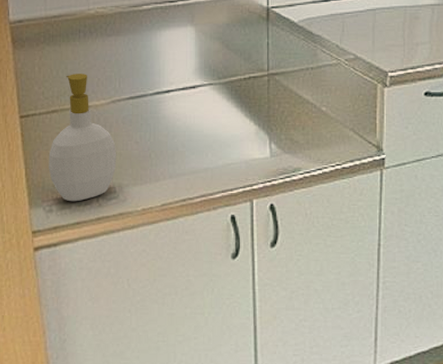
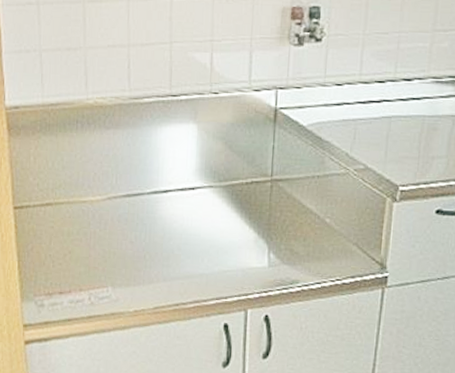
soap bottle: present [48,74,117,202] -> none [41,166,111,298]

